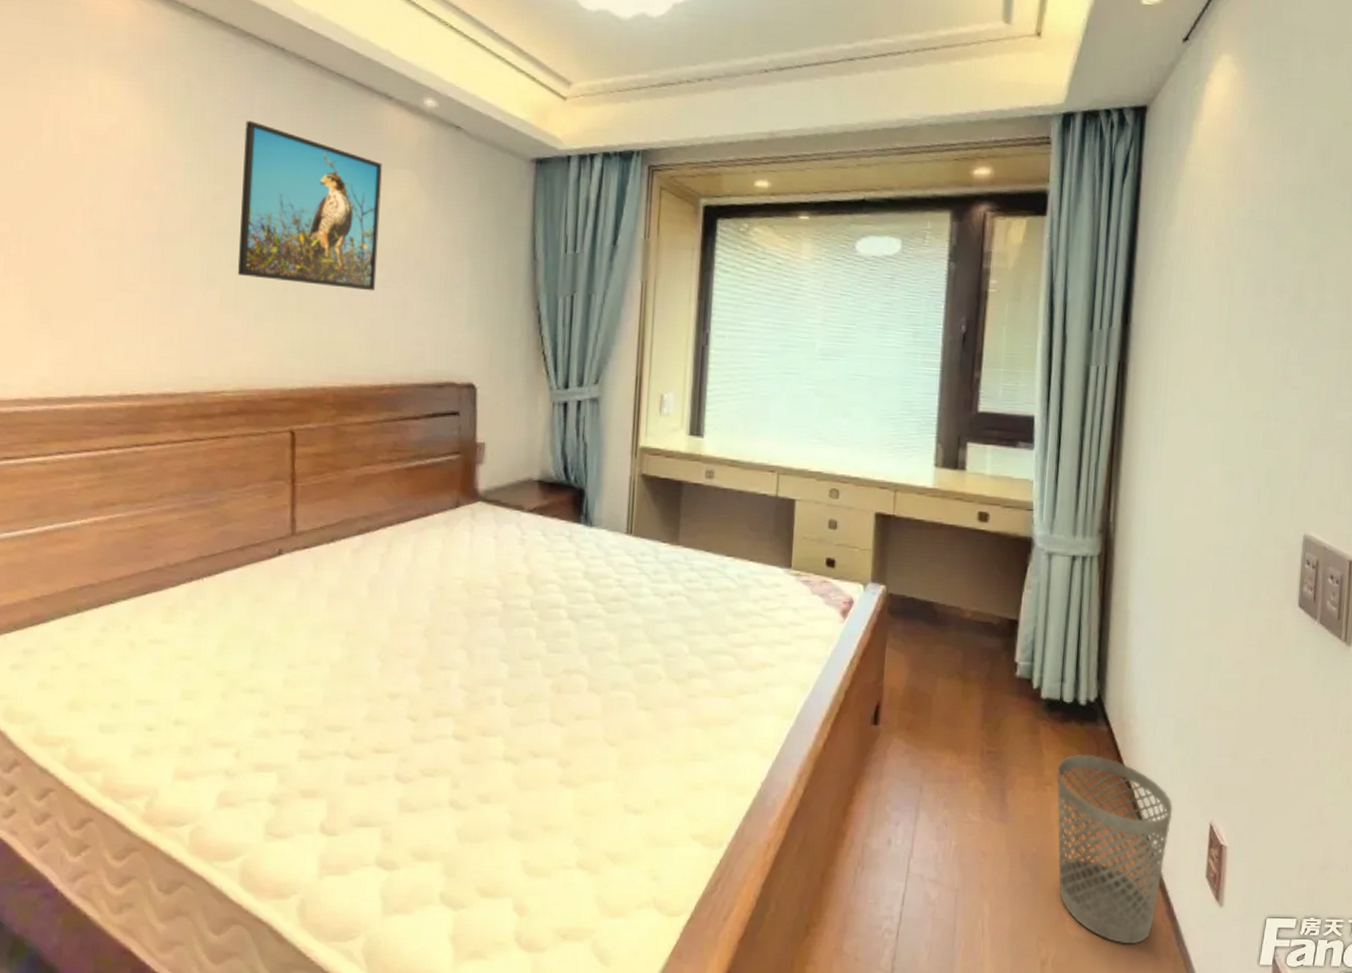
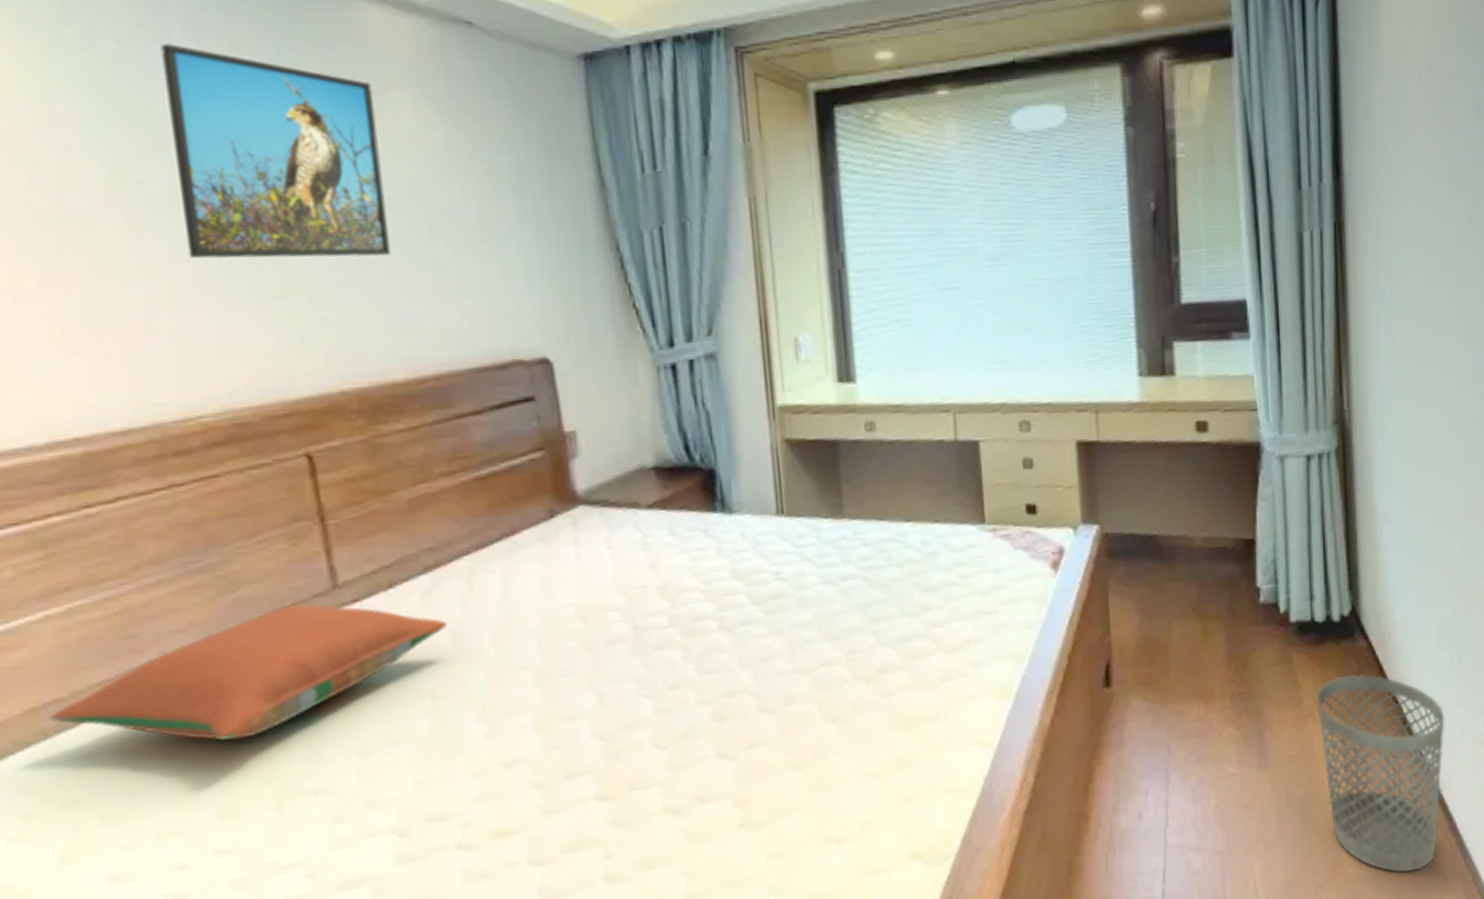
pillow: none [83,542,368,639] -> present [49,603,448,741]

